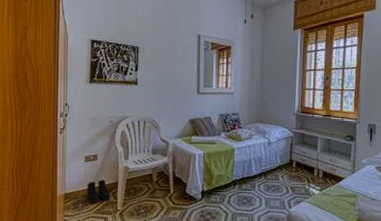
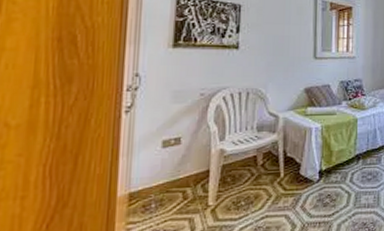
boots: present [86,179,111,204] -> none [163,169,199,202]

